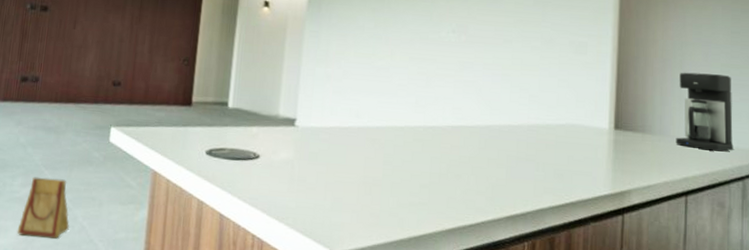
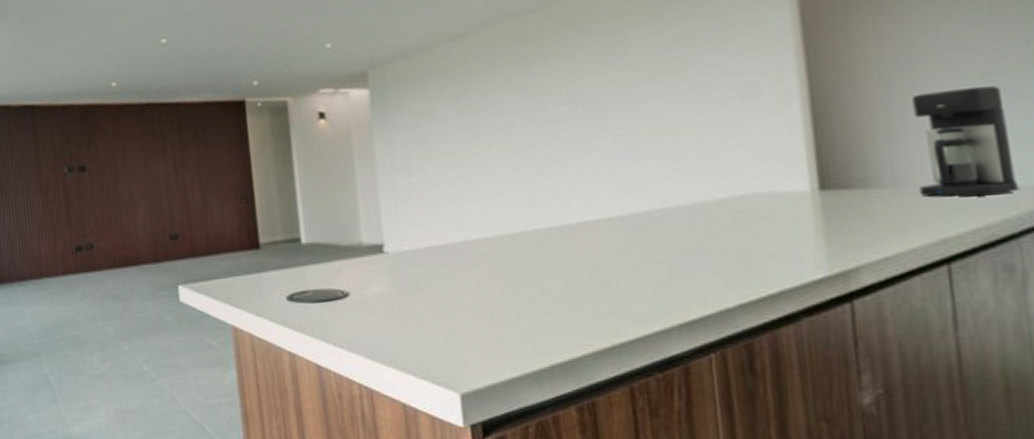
shopping bag: present [17,177,70,239] -> none [106,349,158,413]

